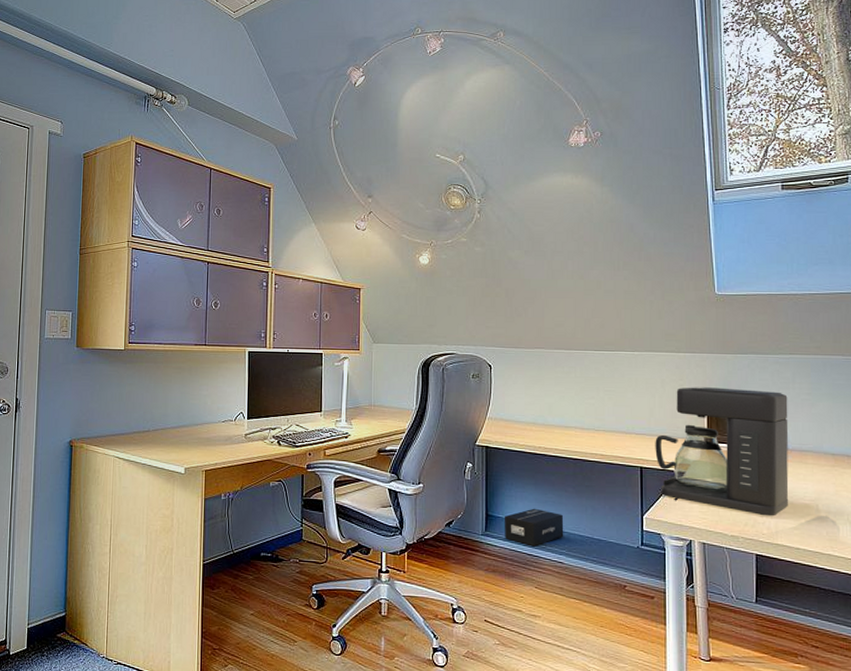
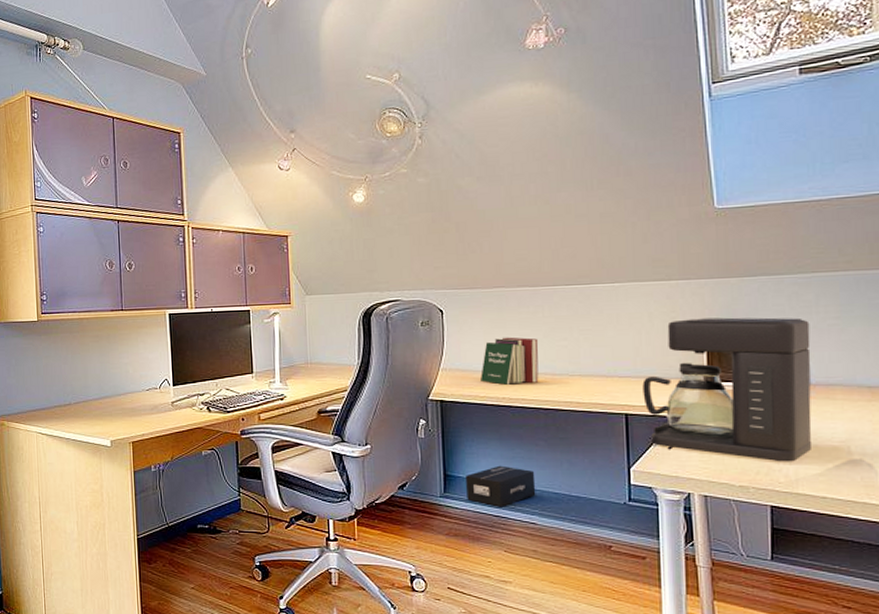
books: none [521,392,571,436] -> present [480,337,539,385]

